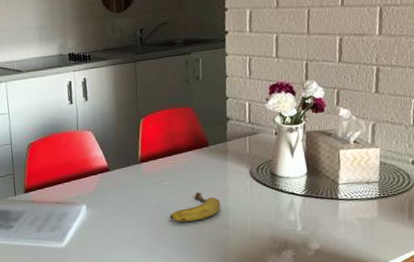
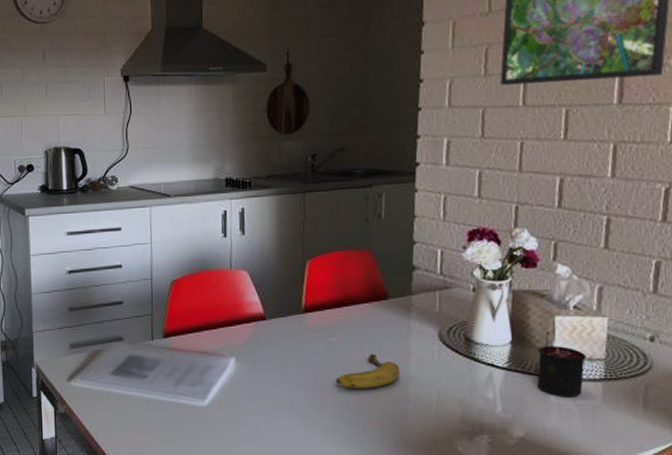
candle: none [327,163,365,215] -> present [537,332,587,397]

